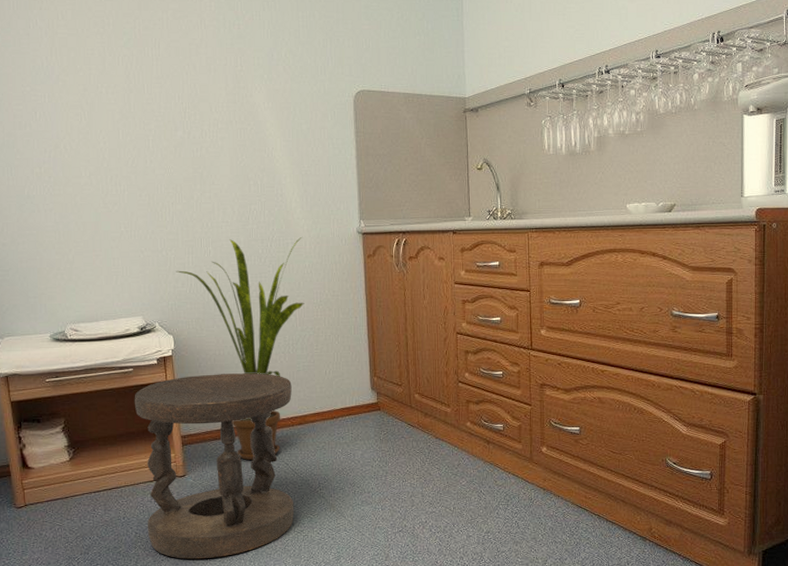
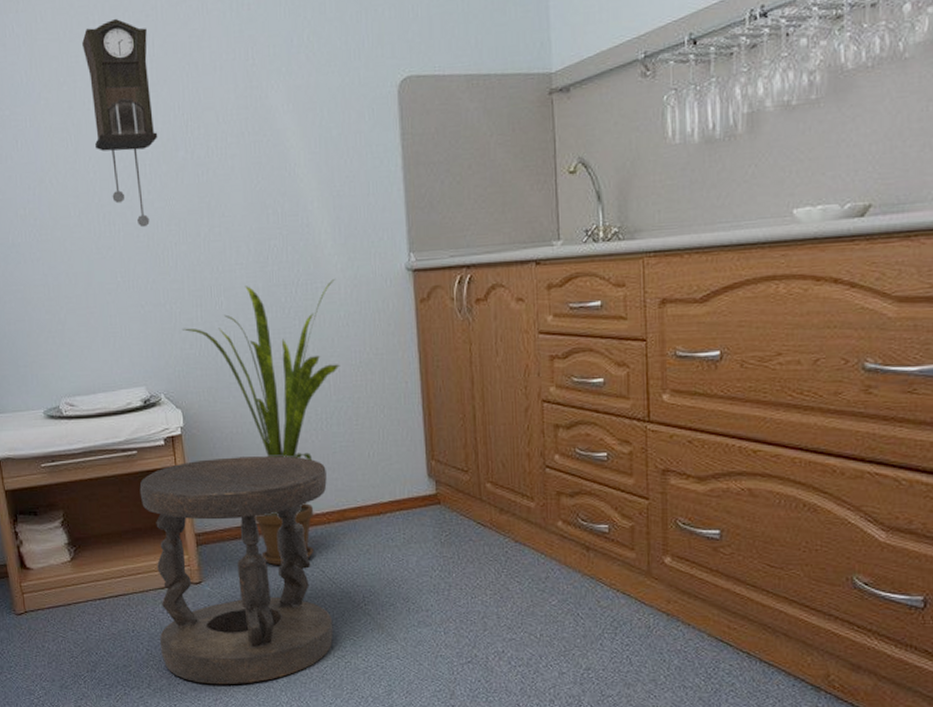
pendulum clock: none [98,23,161,189] -> present [82,18,158,228]

